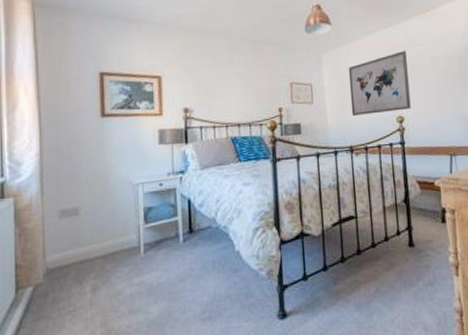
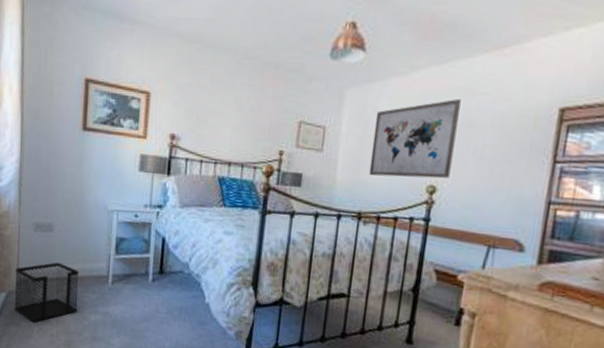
wastebasket: none [42,243,111,312] -> present [14,262,80,323]

